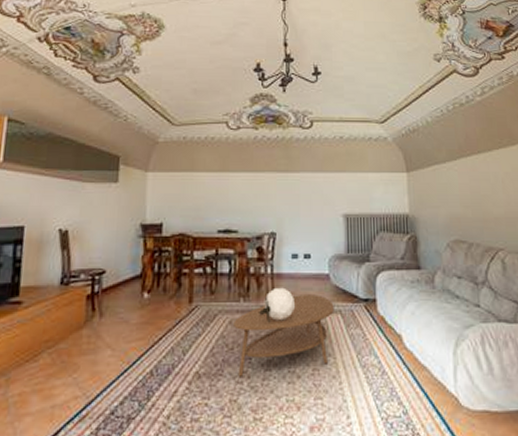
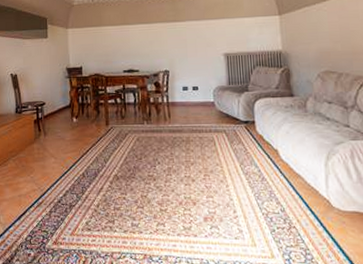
coffee table: present [234,294,334,377] -> none [140,118,220,179]
decorative sphere: present [259,287,295,323] -> none [159,113,187,140]

